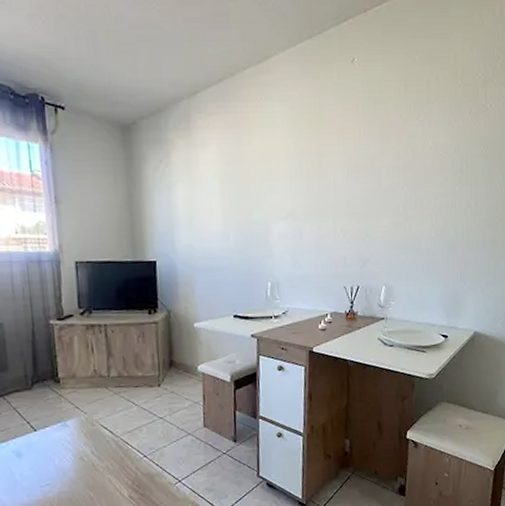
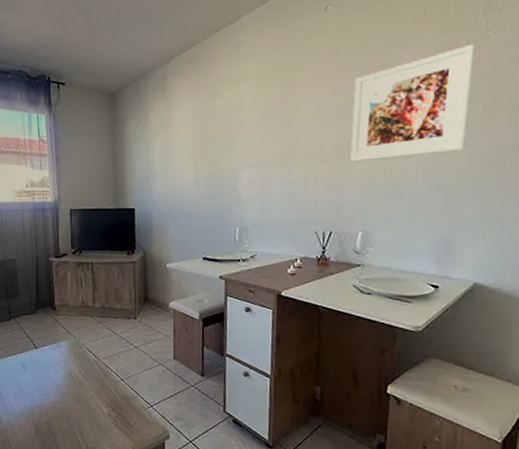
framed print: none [375,113,476,219] -> present [350,43,475,163]

